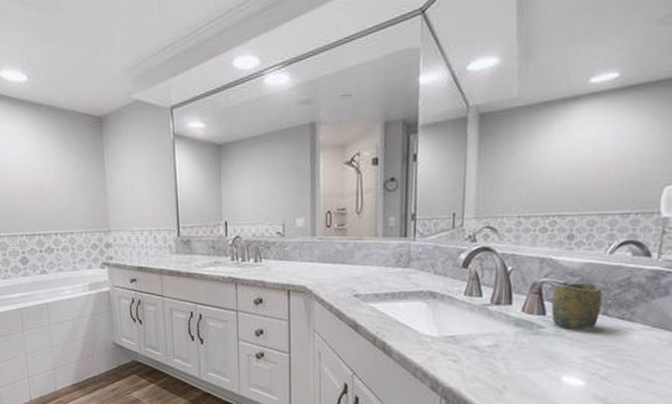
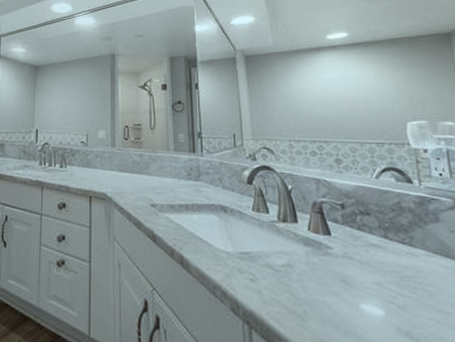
cup: present [551,283,603,328] -> none [333,204,382,251]

